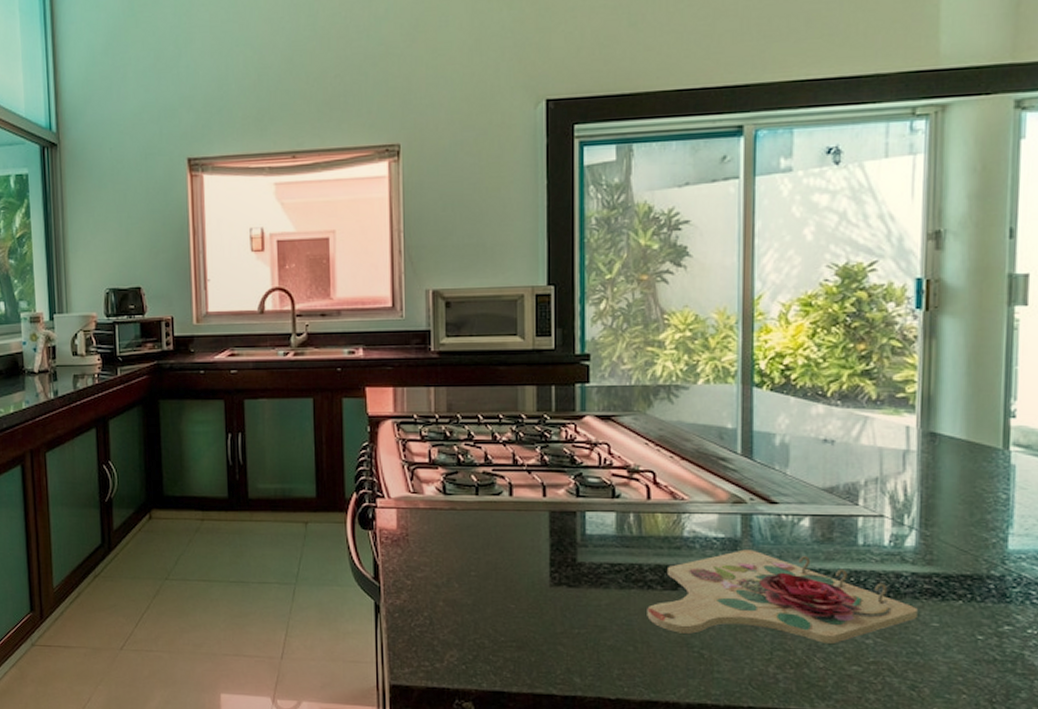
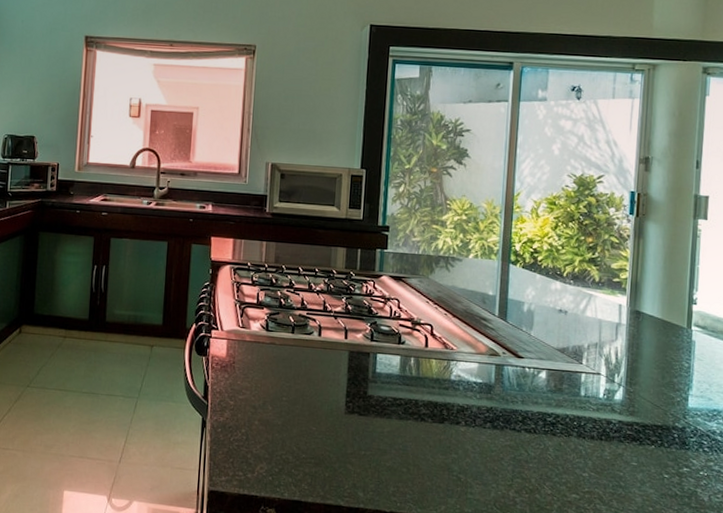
cutting board: present [647,549,917,643] -> none [419,393,622,475]

